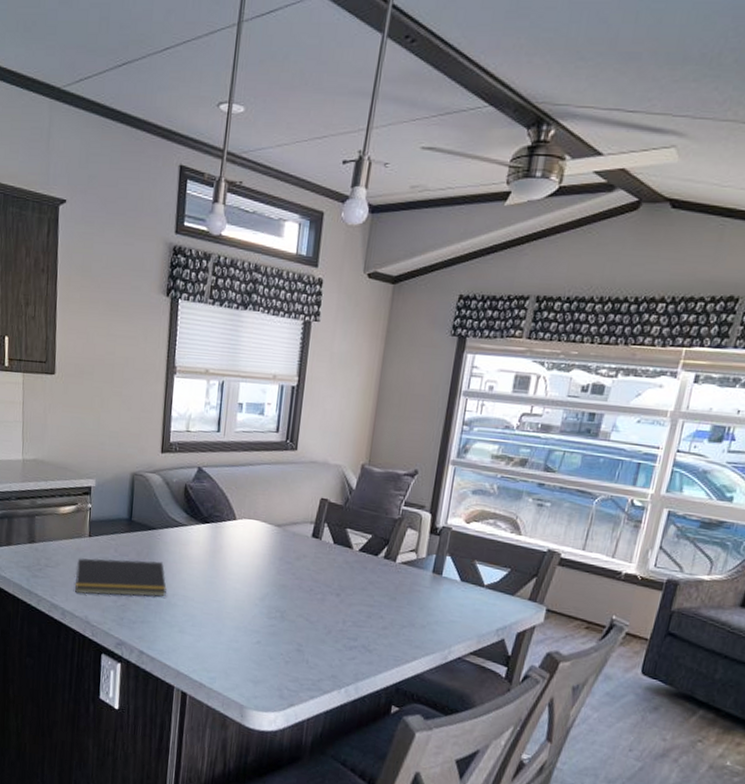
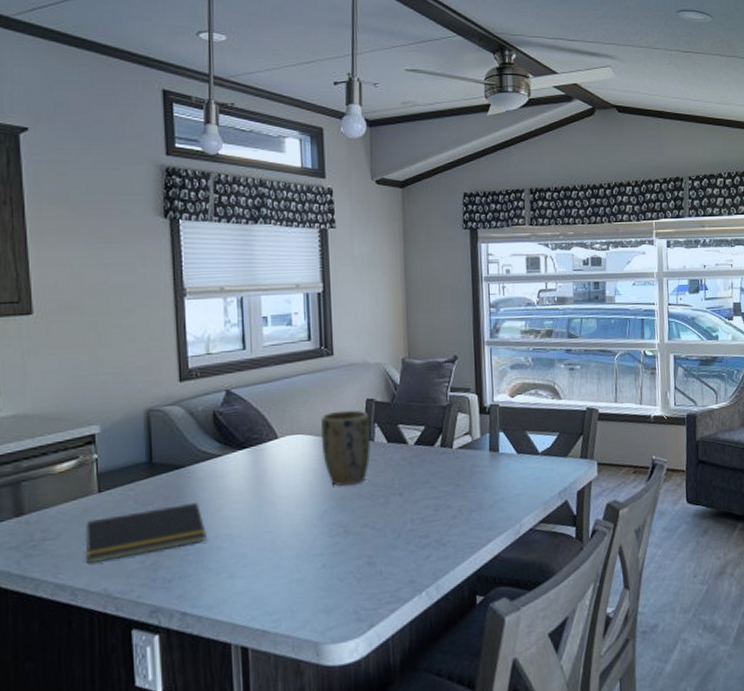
plant pot: none [272,504,321,577] -> present [320,410,371,486]

